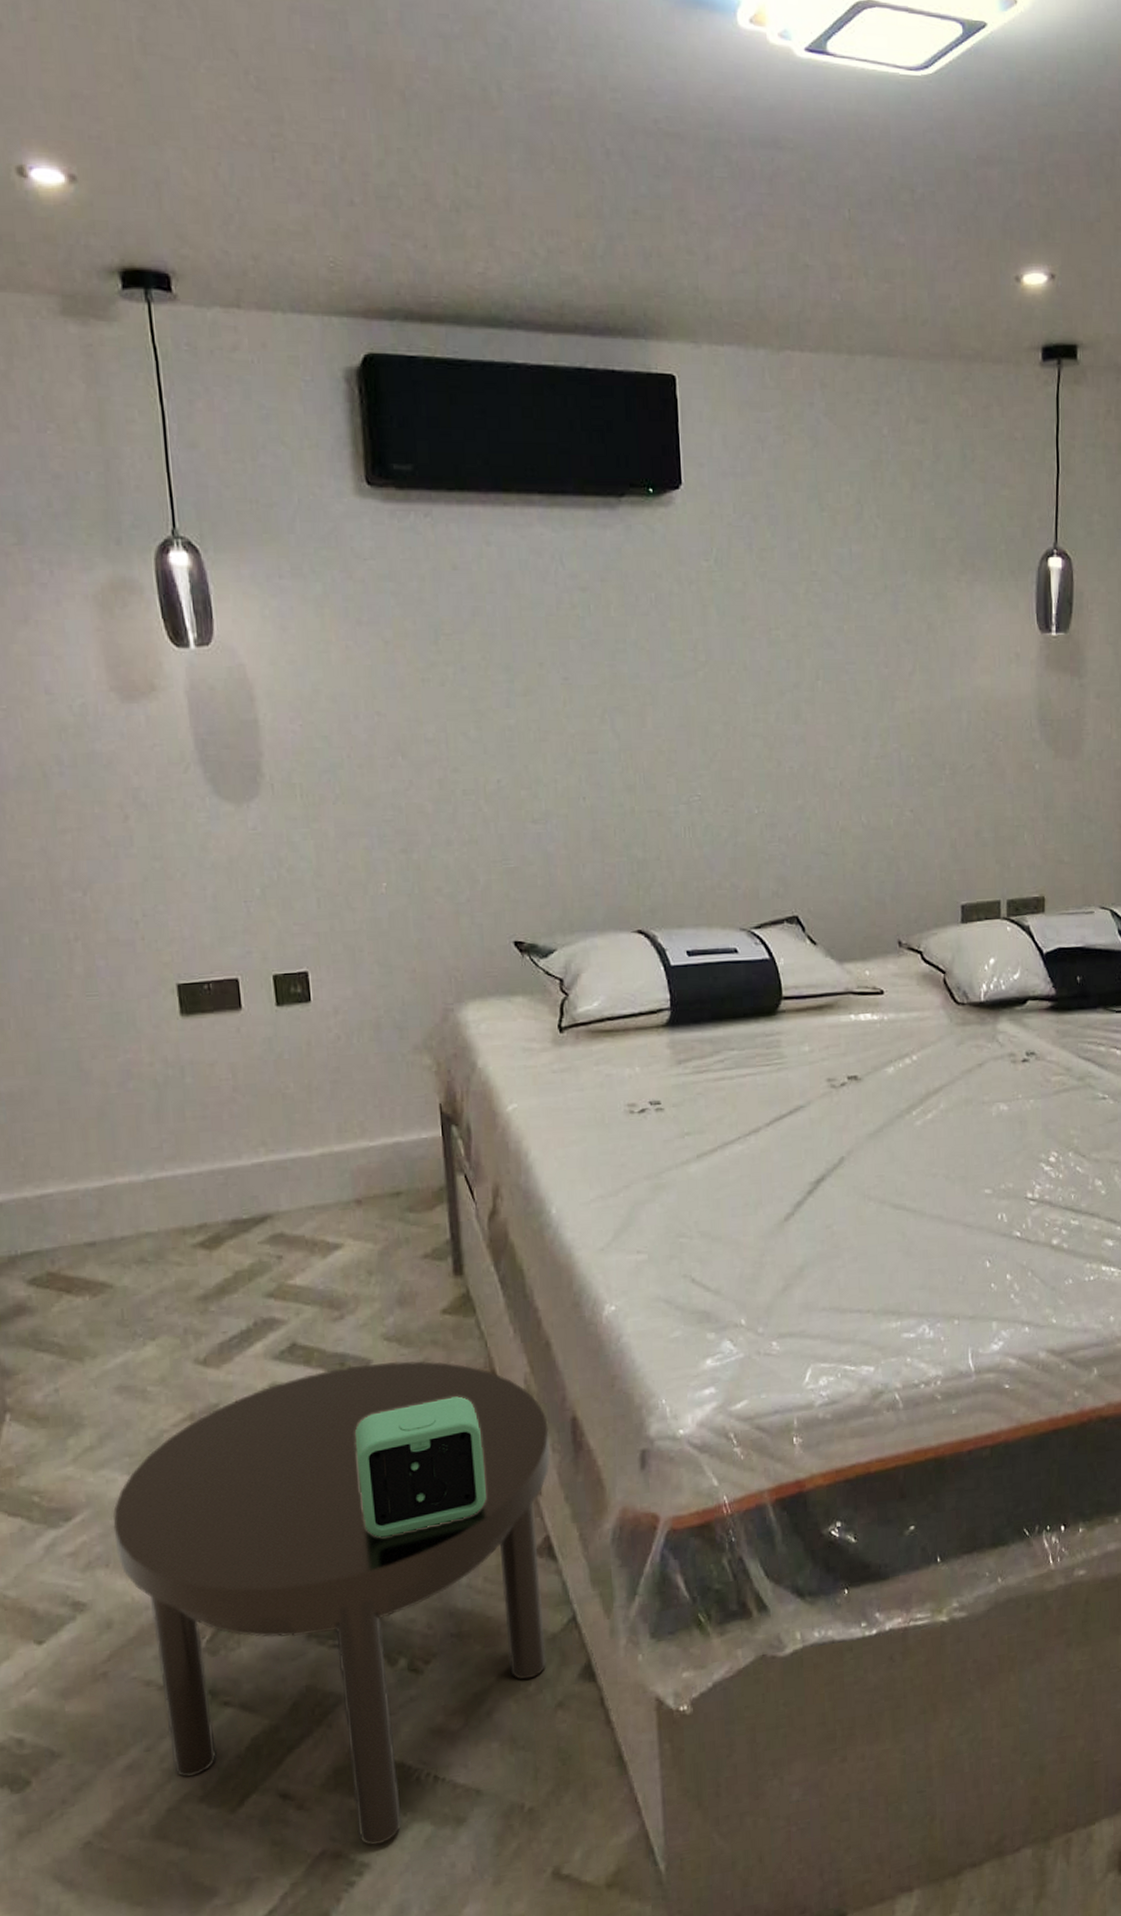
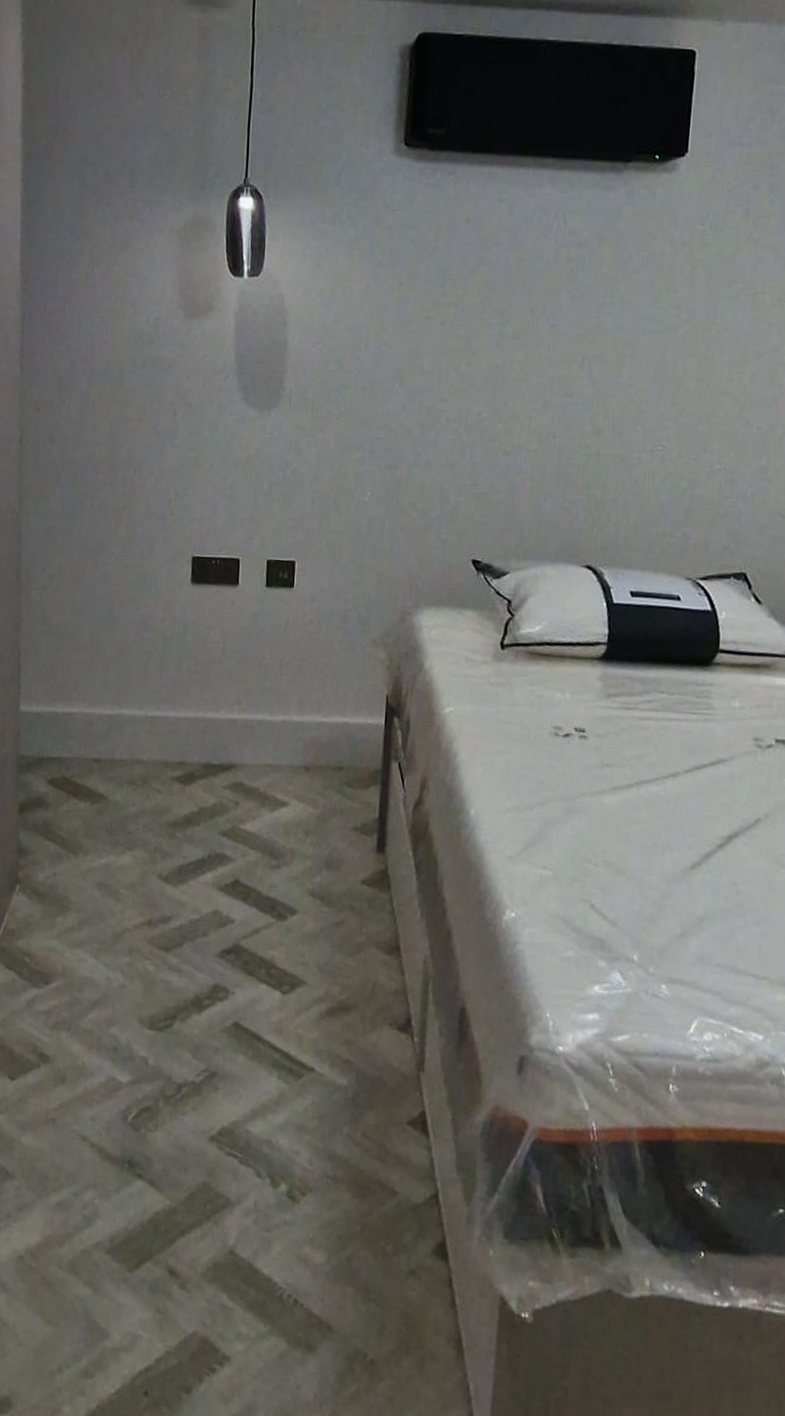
side table: present [112,1361,551,1845] -> none [77,910,439,1345]
alarm clock: present [354,1396,486,1538] -> none [270,958,380,1074]

